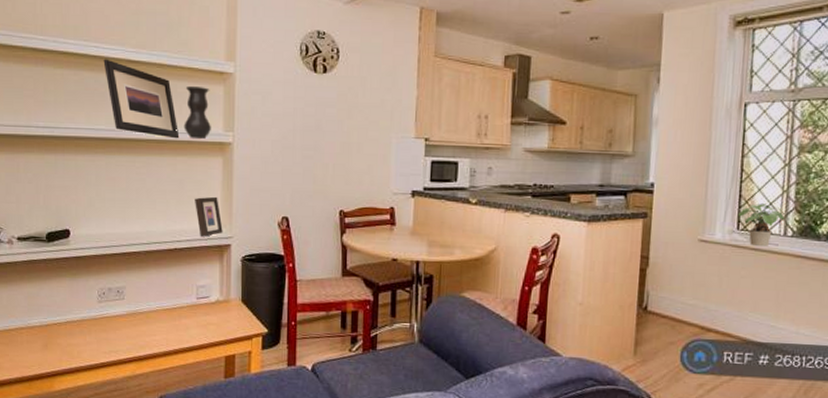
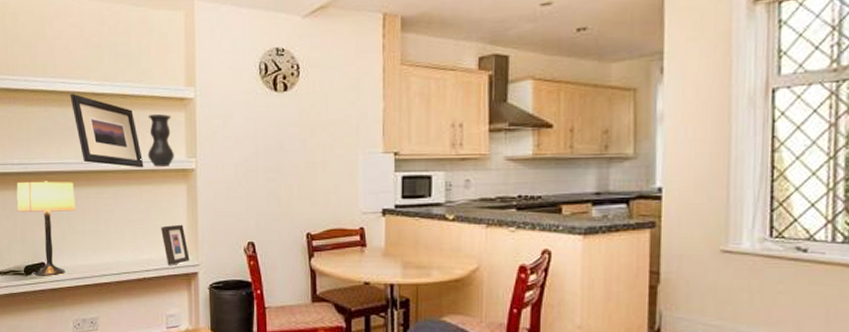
table lamp: none [41,145,105,244] -> present [16,181,76,276]
potted plant: present [739,204,787,247] -> none [771,205,835,257]

